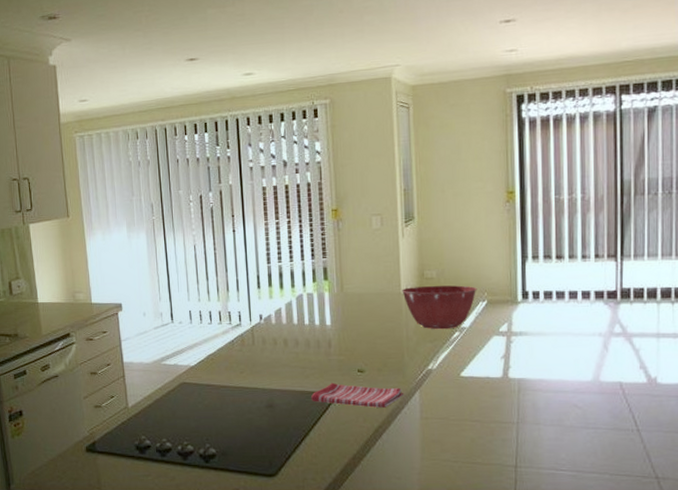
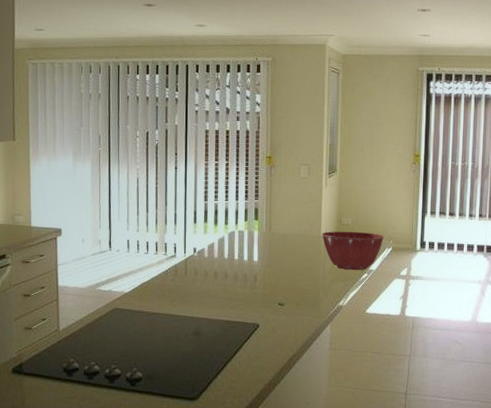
dish towel: present [311,382,404,408] -> none [235,314,318,338]

